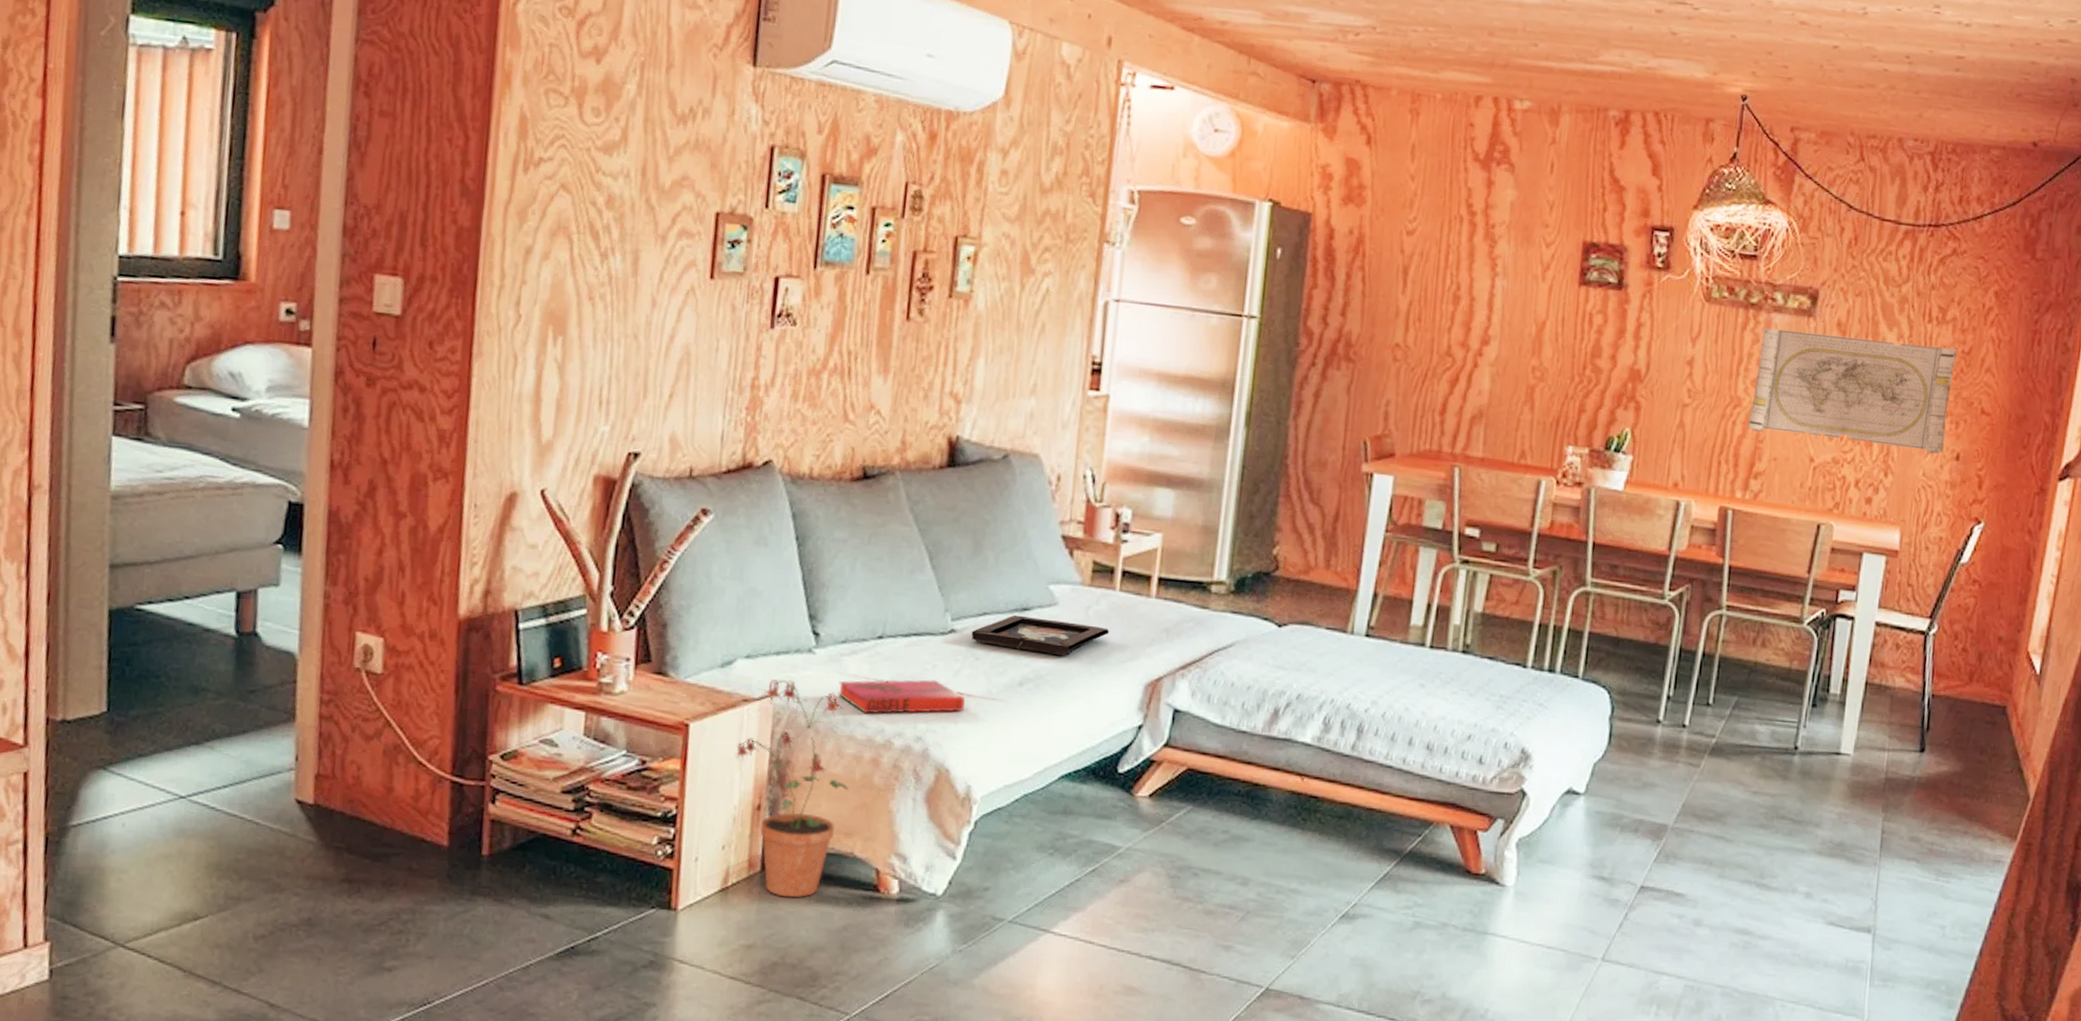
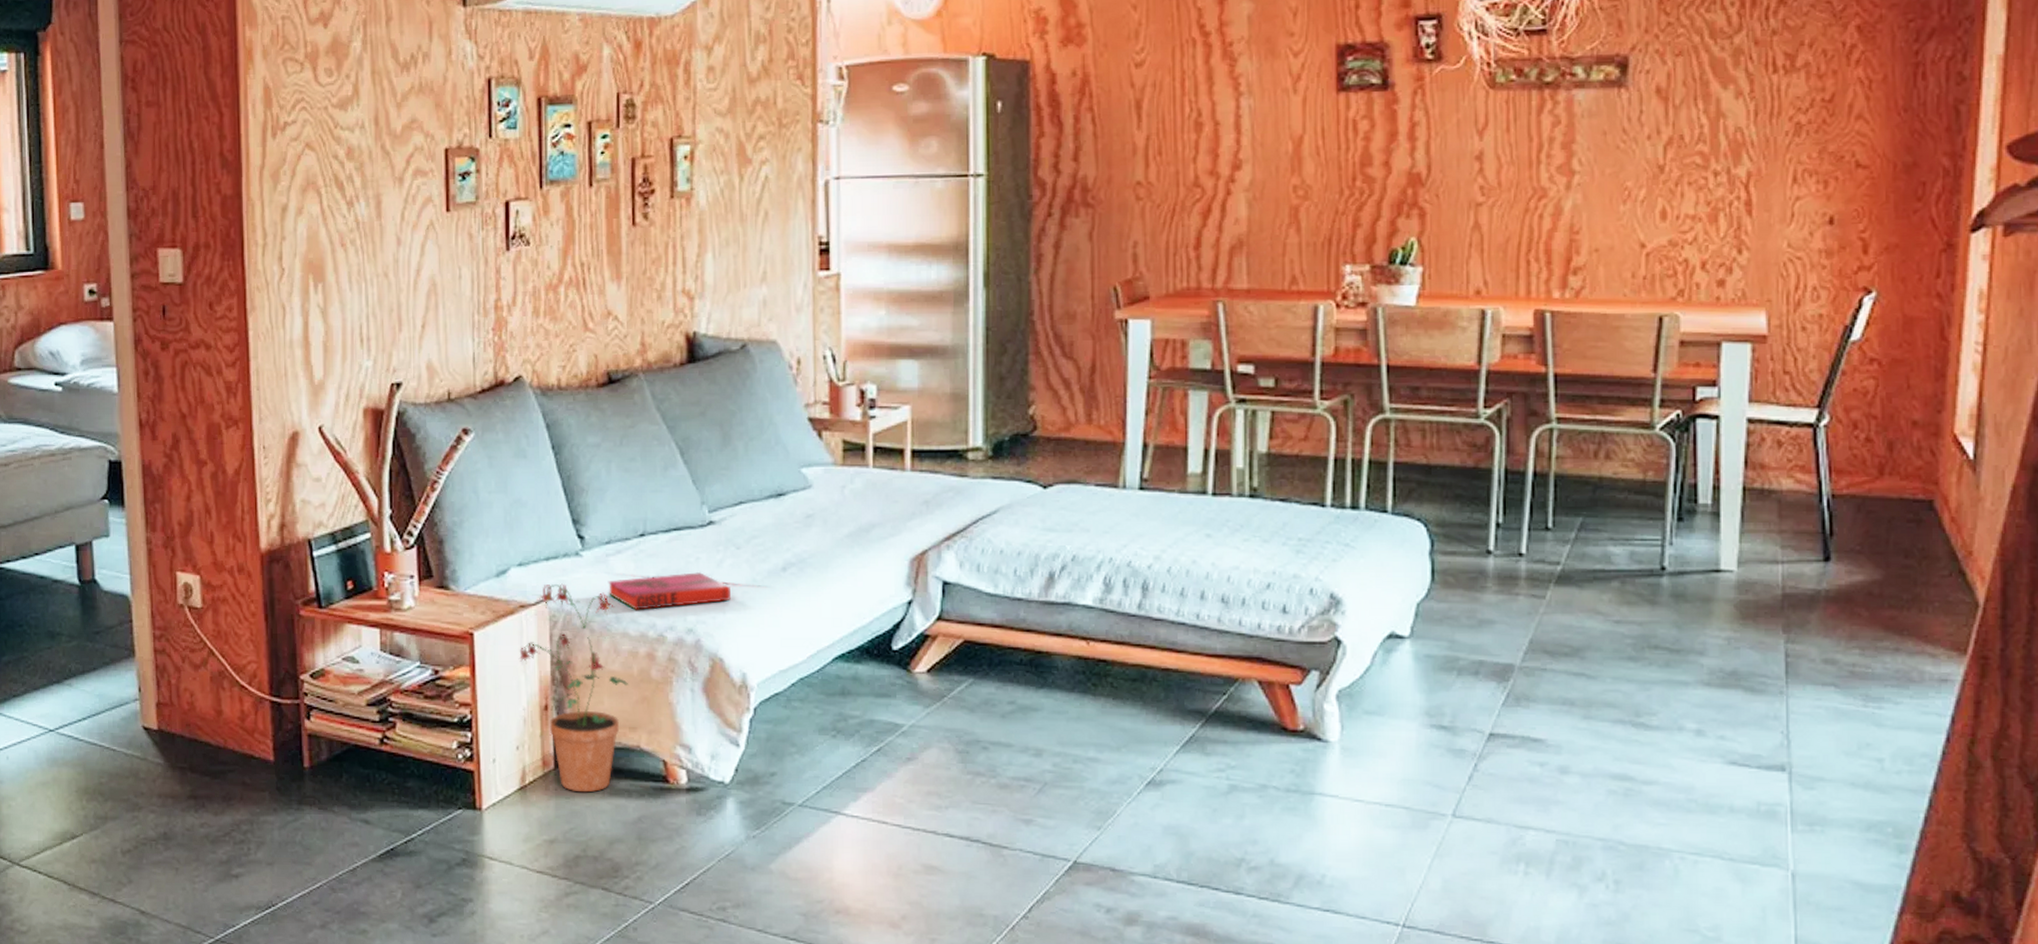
decorative tray: present [971,614,1109,657] -> none [729,501,867,538]
map: present [1747,328,1958,454] -> none [1557,97,1816,223]

